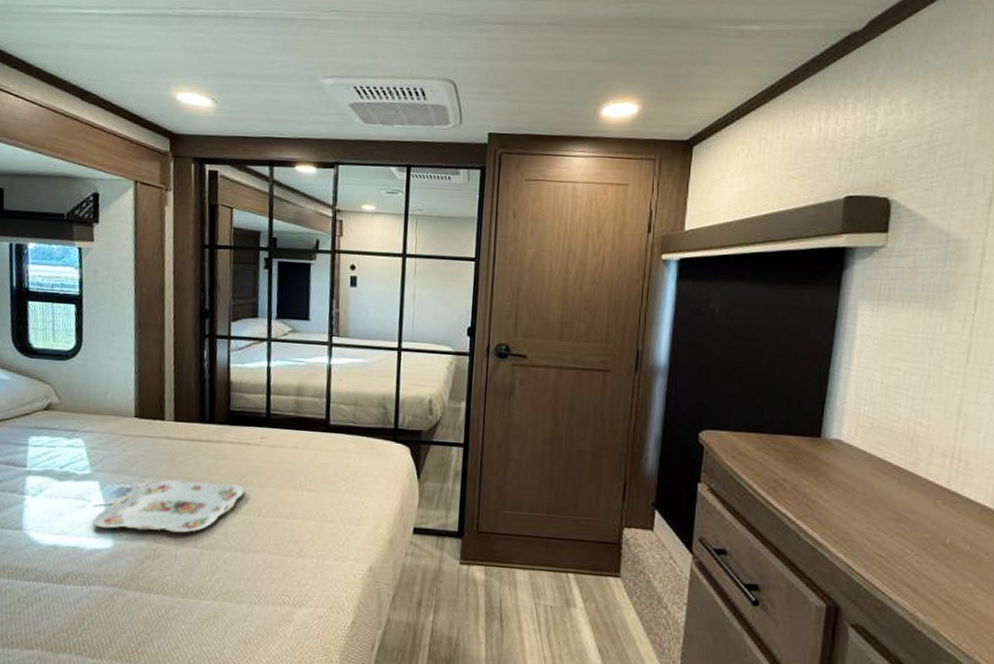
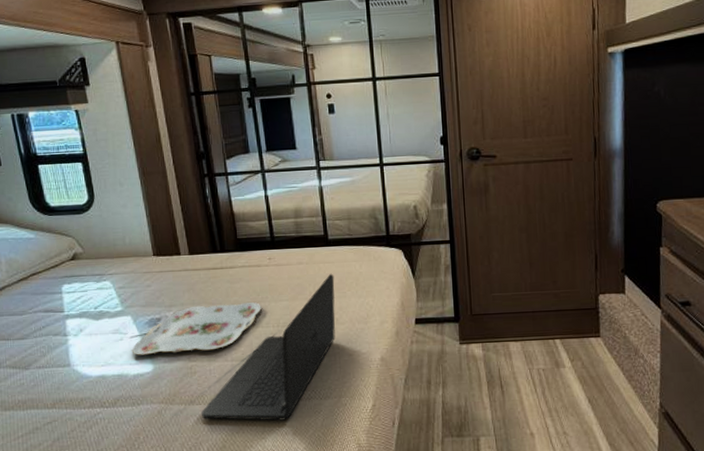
laptop: none [157,463,330,626] -> present [201,273,336,421]

